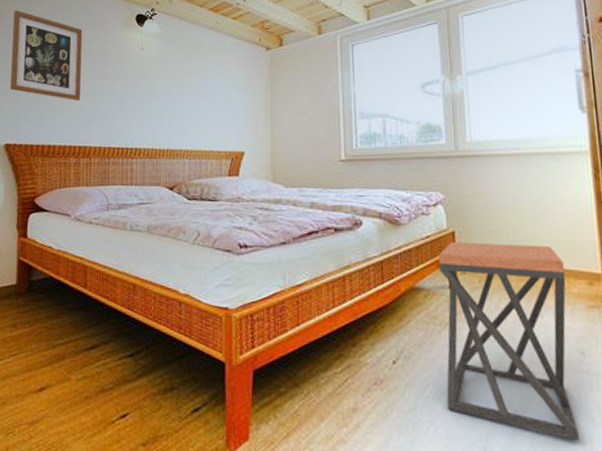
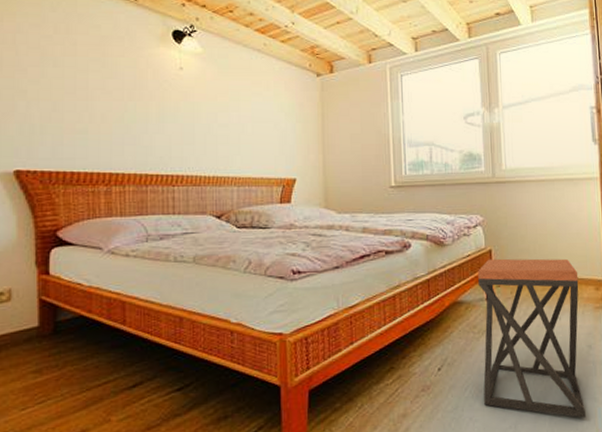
wall art: present [10,10,83,101] -> none [16,14,110,124]

